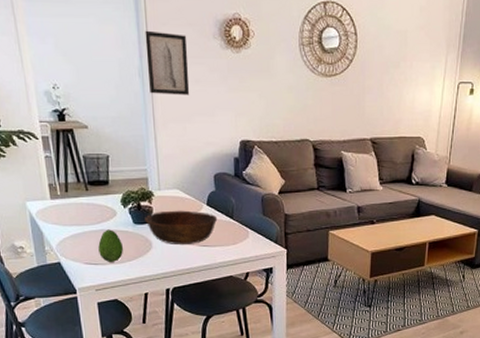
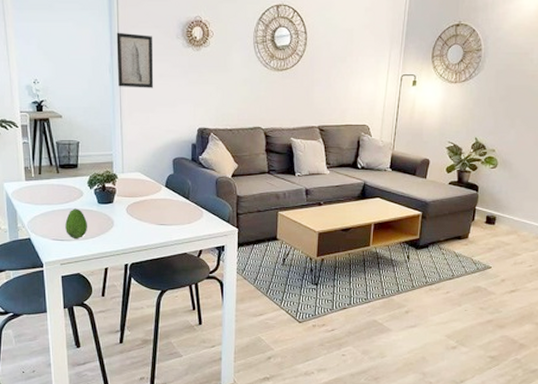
bowl: present [145,210,218,246] -> none [108,191,175,224]

